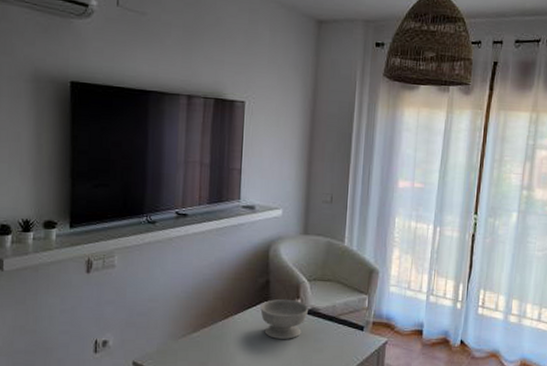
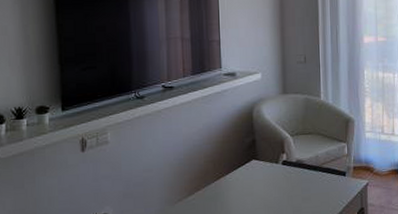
bowl: present [260,299,309,339] -> none [249,154,294,193]

